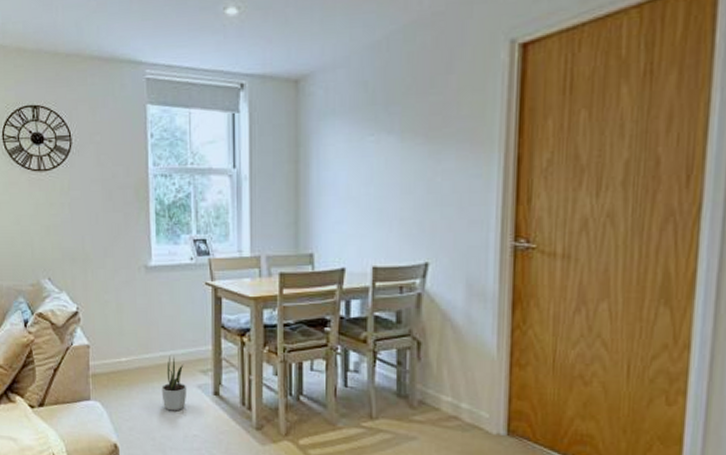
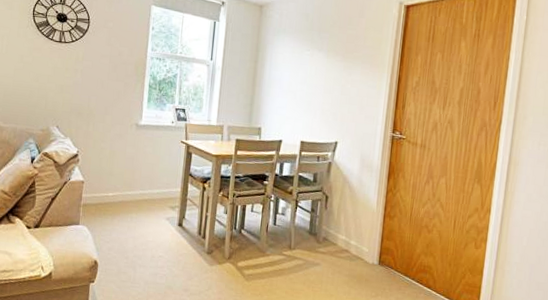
potted plant: present [161,356,187,411] -> none [137,194,158,237]

